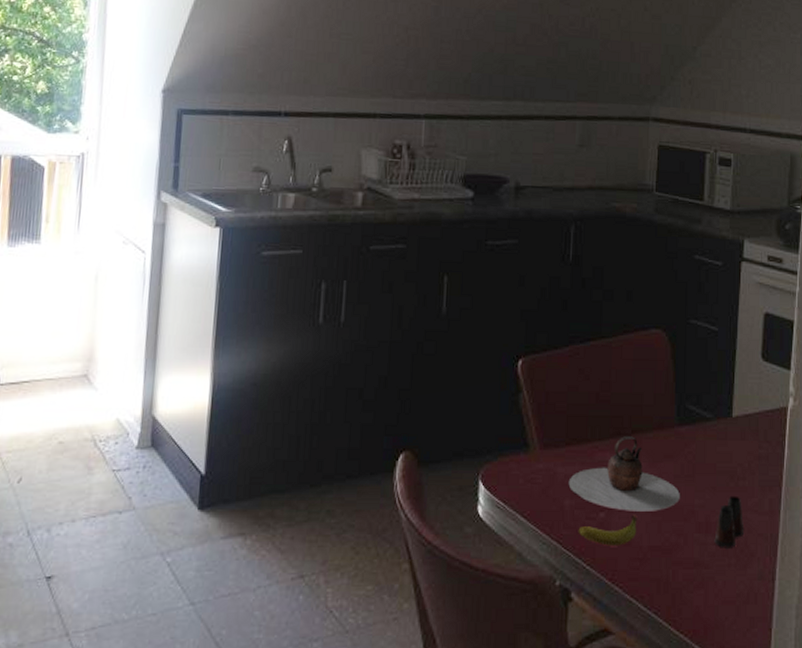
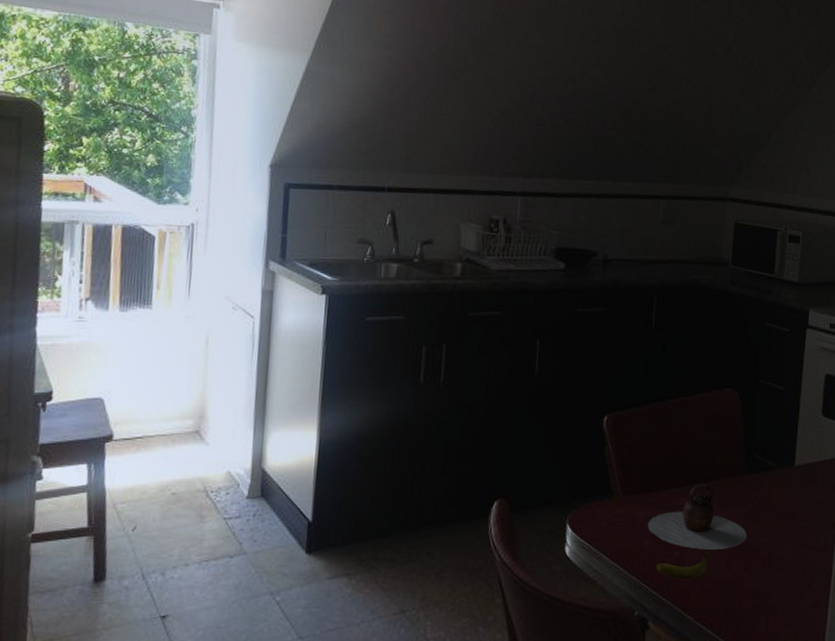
salt shaker: present [714,495,743,548] -> none [776,535,802,581]

